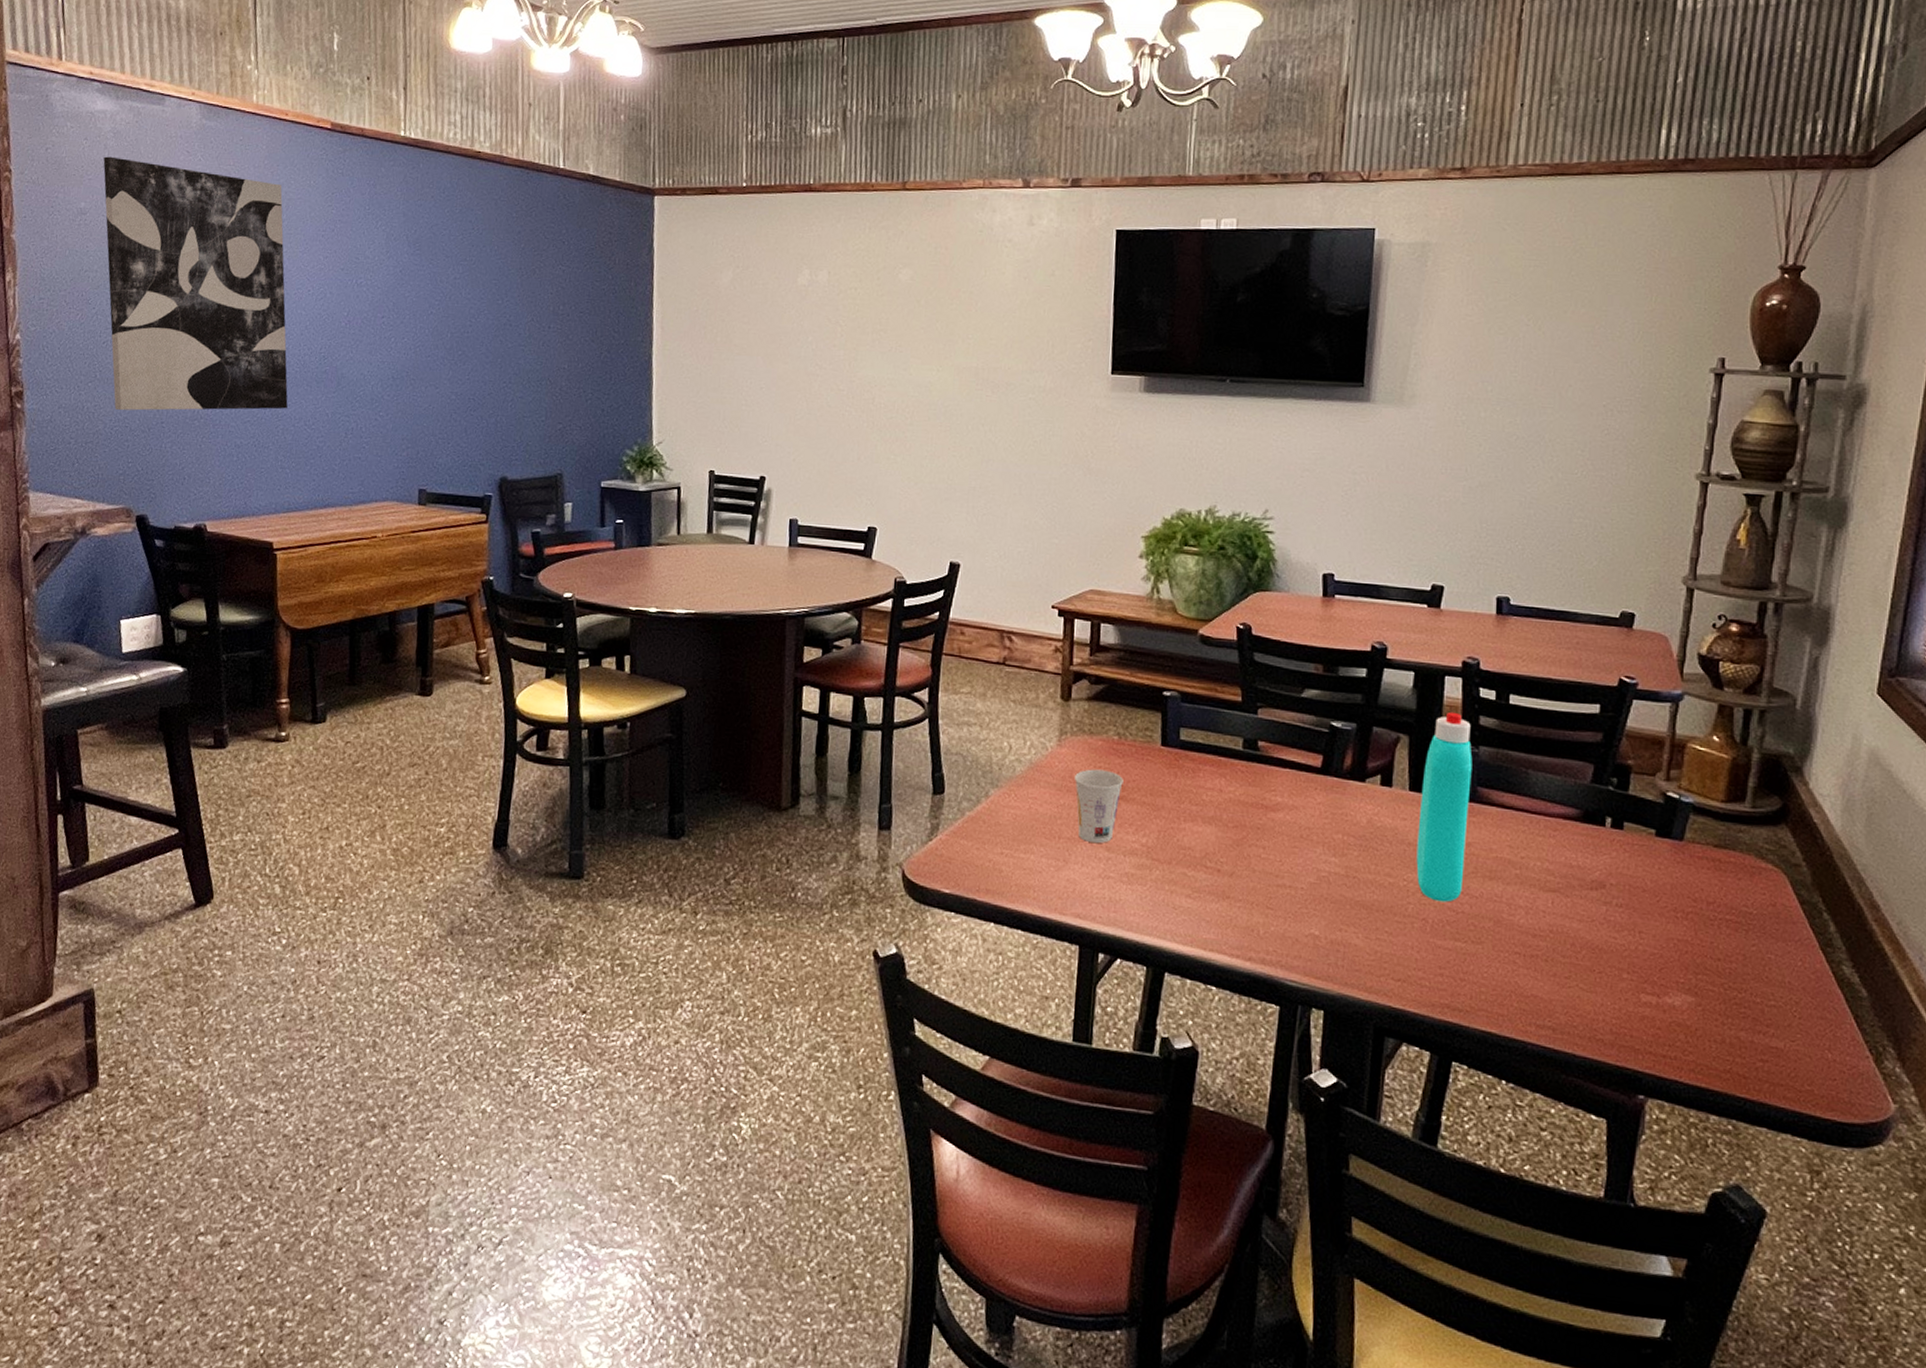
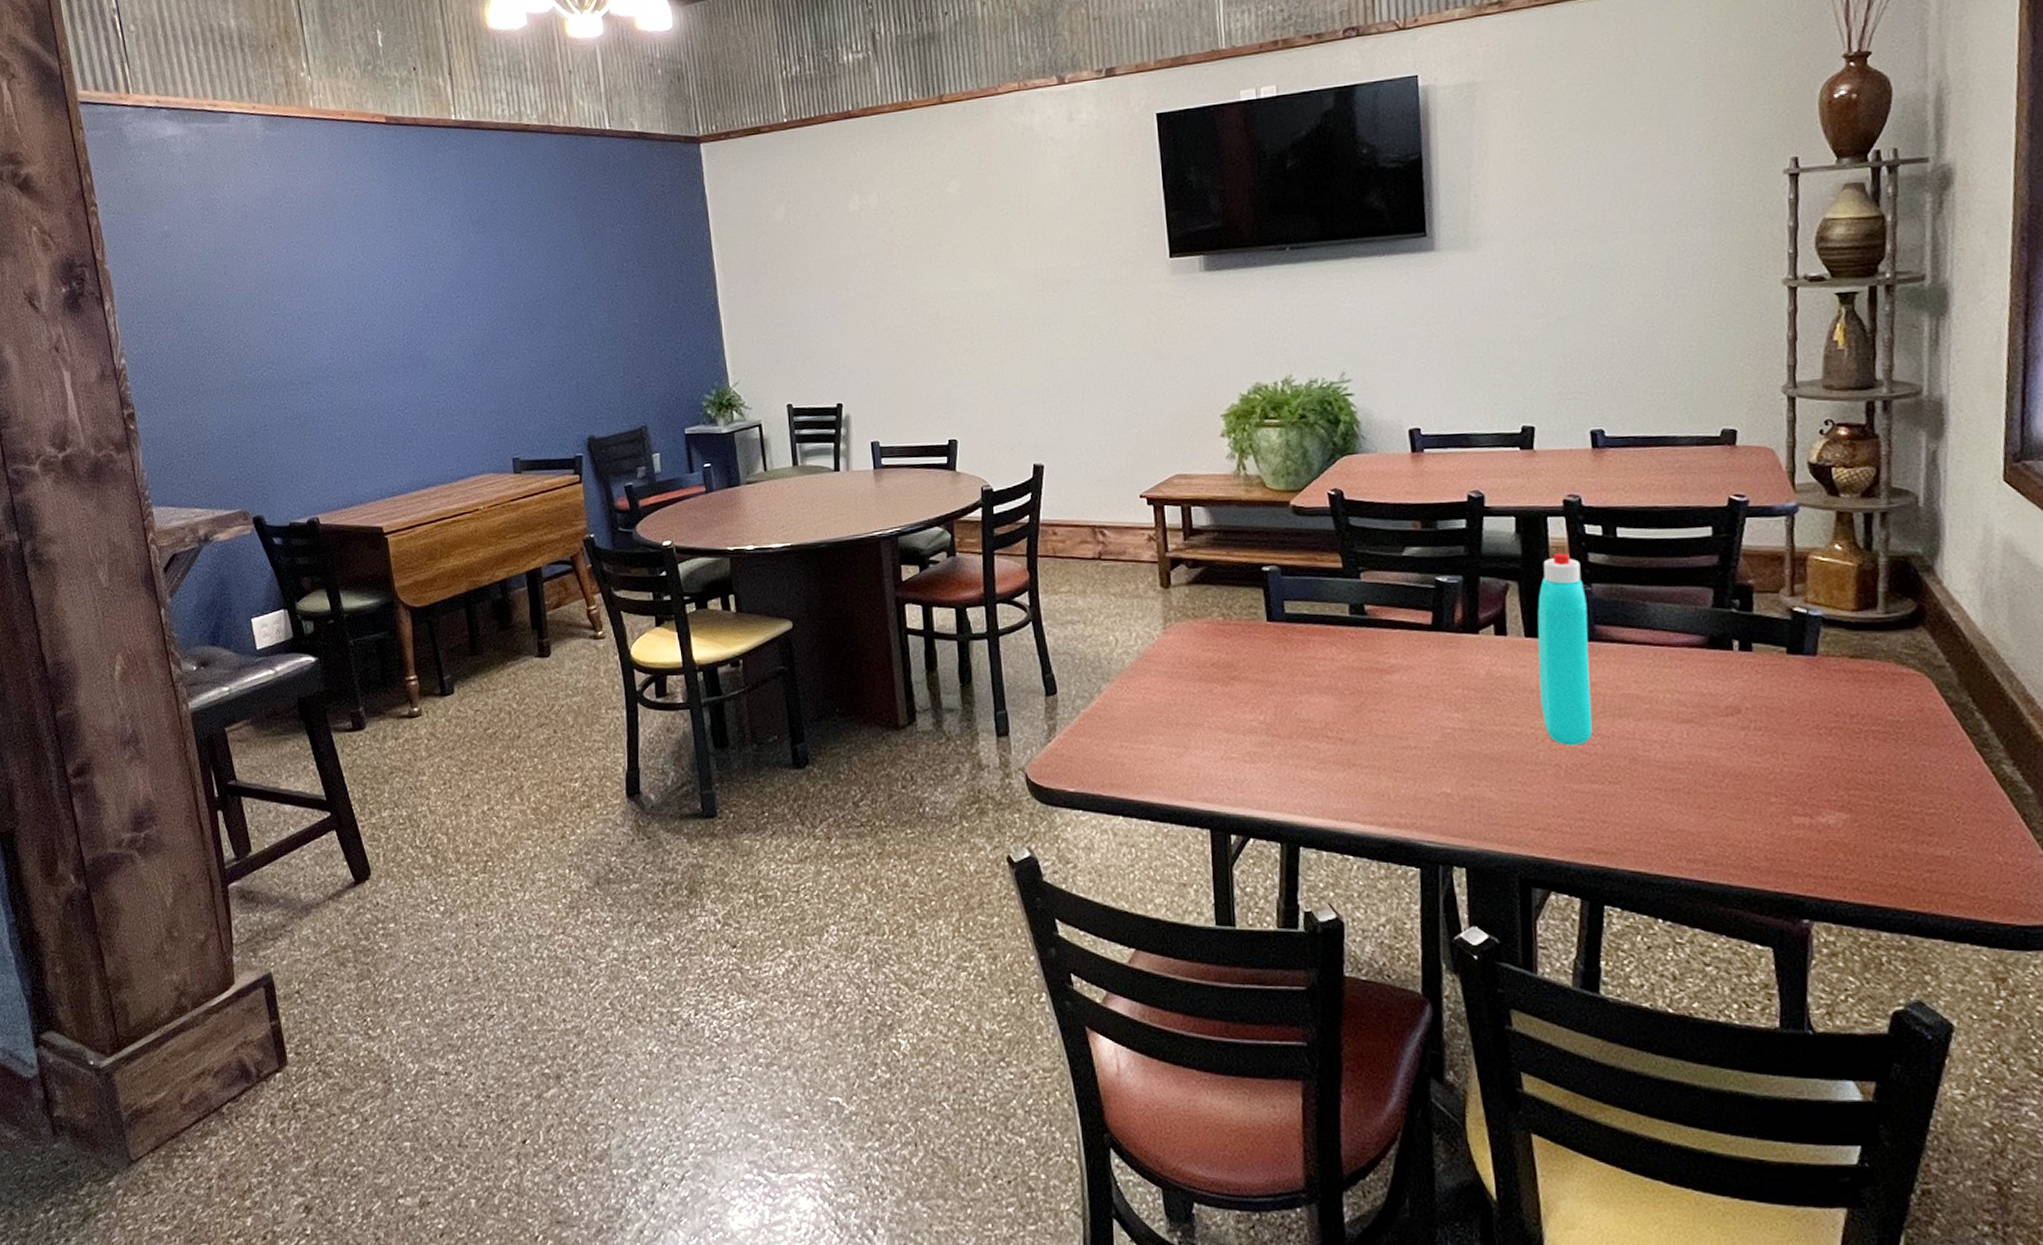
wall art: present [103,156,288,411] -> none [180,178,379,420]
cup: present [1075,769,1123,844] -> none [1184,652,1234,727]

